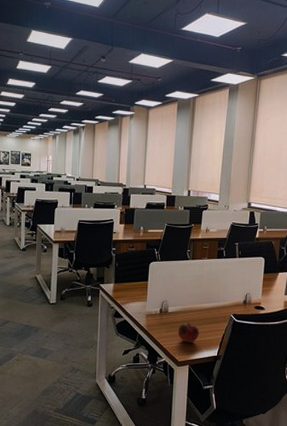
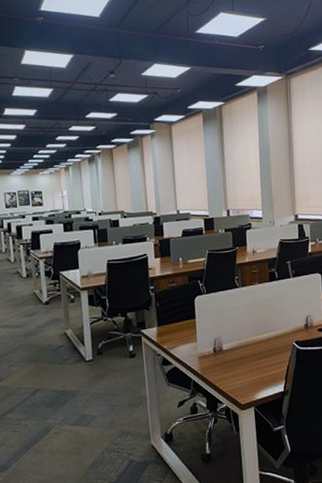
fruit: present [178,322,199,343] -> none [236,357,261,382]

